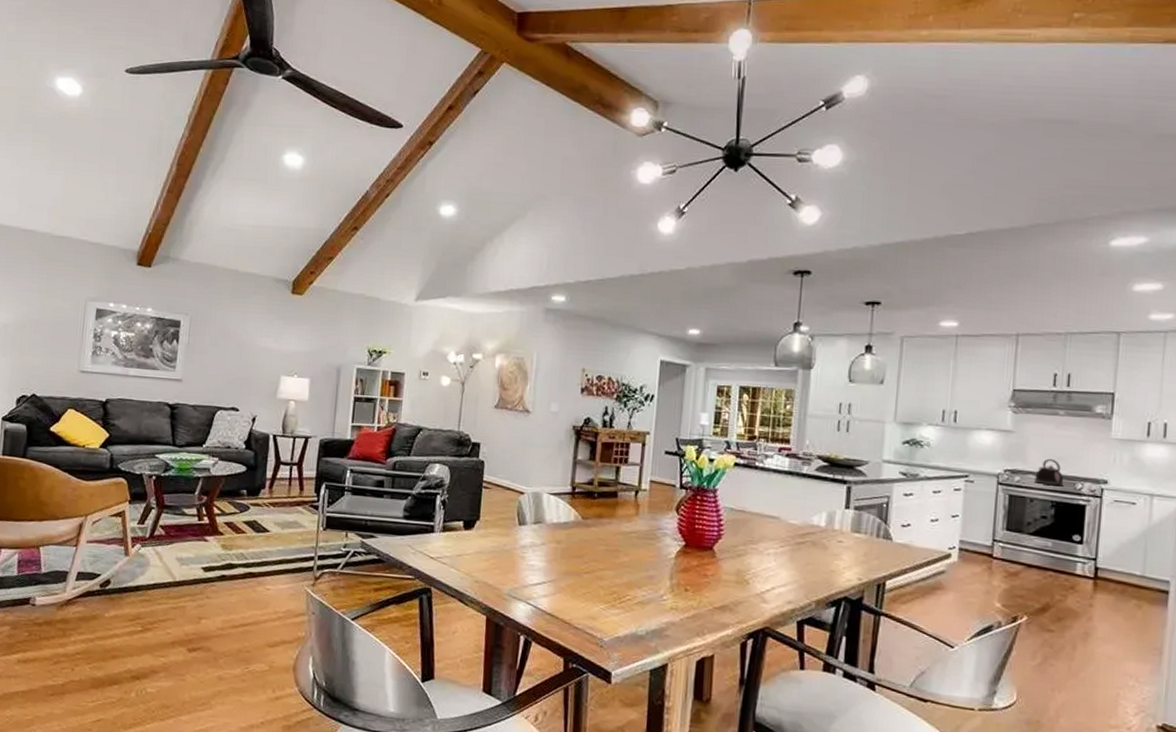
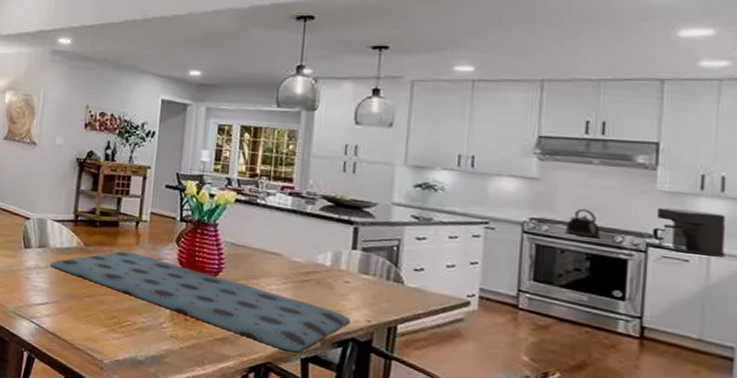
placemat: none [547,522,843,616] -> present [50,250,350,353]
coffee maker: none [1101,454,1166,499] -> present [646,207,725,258]

